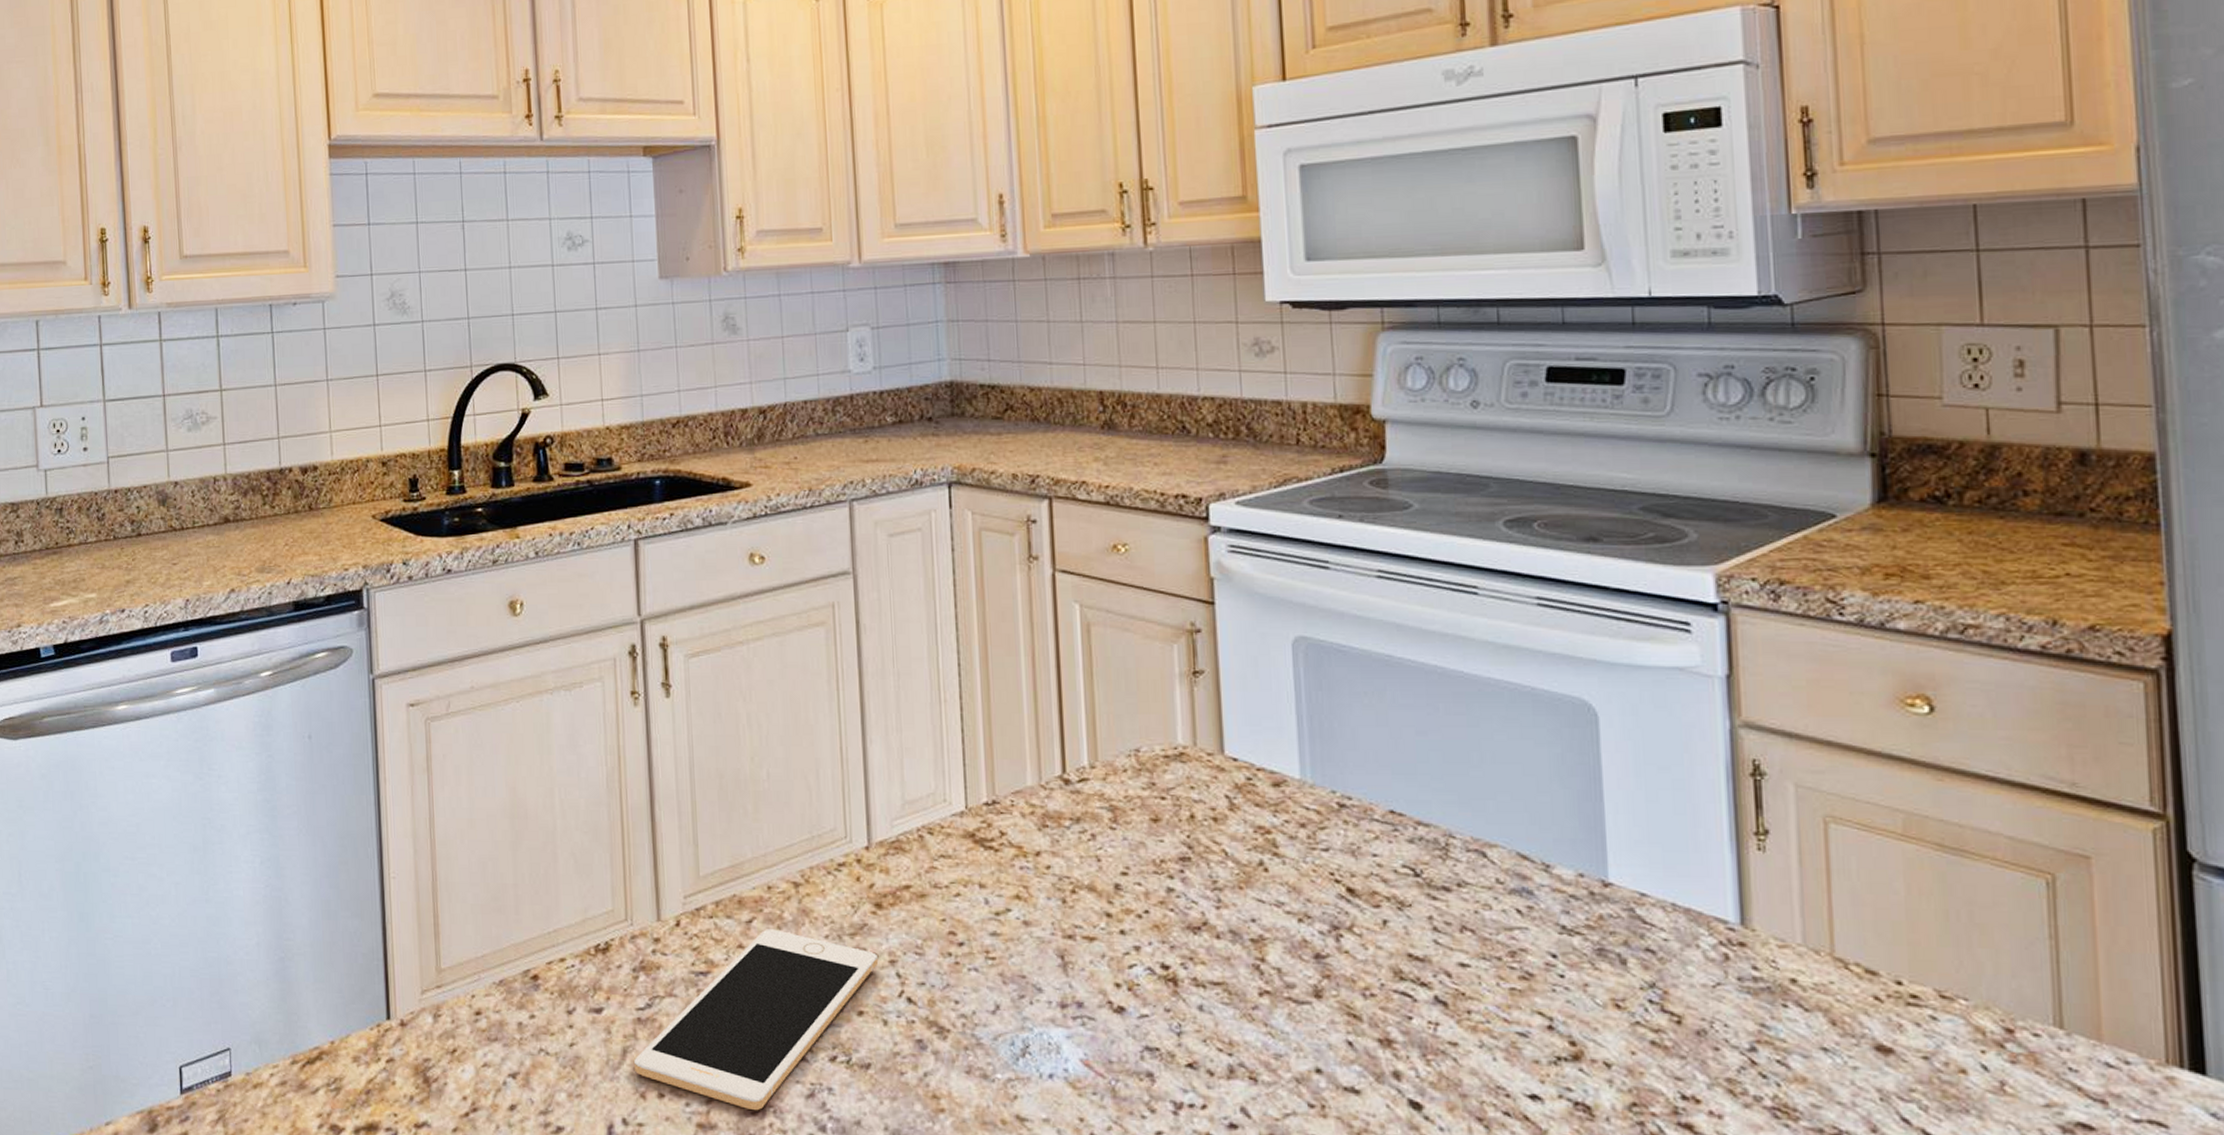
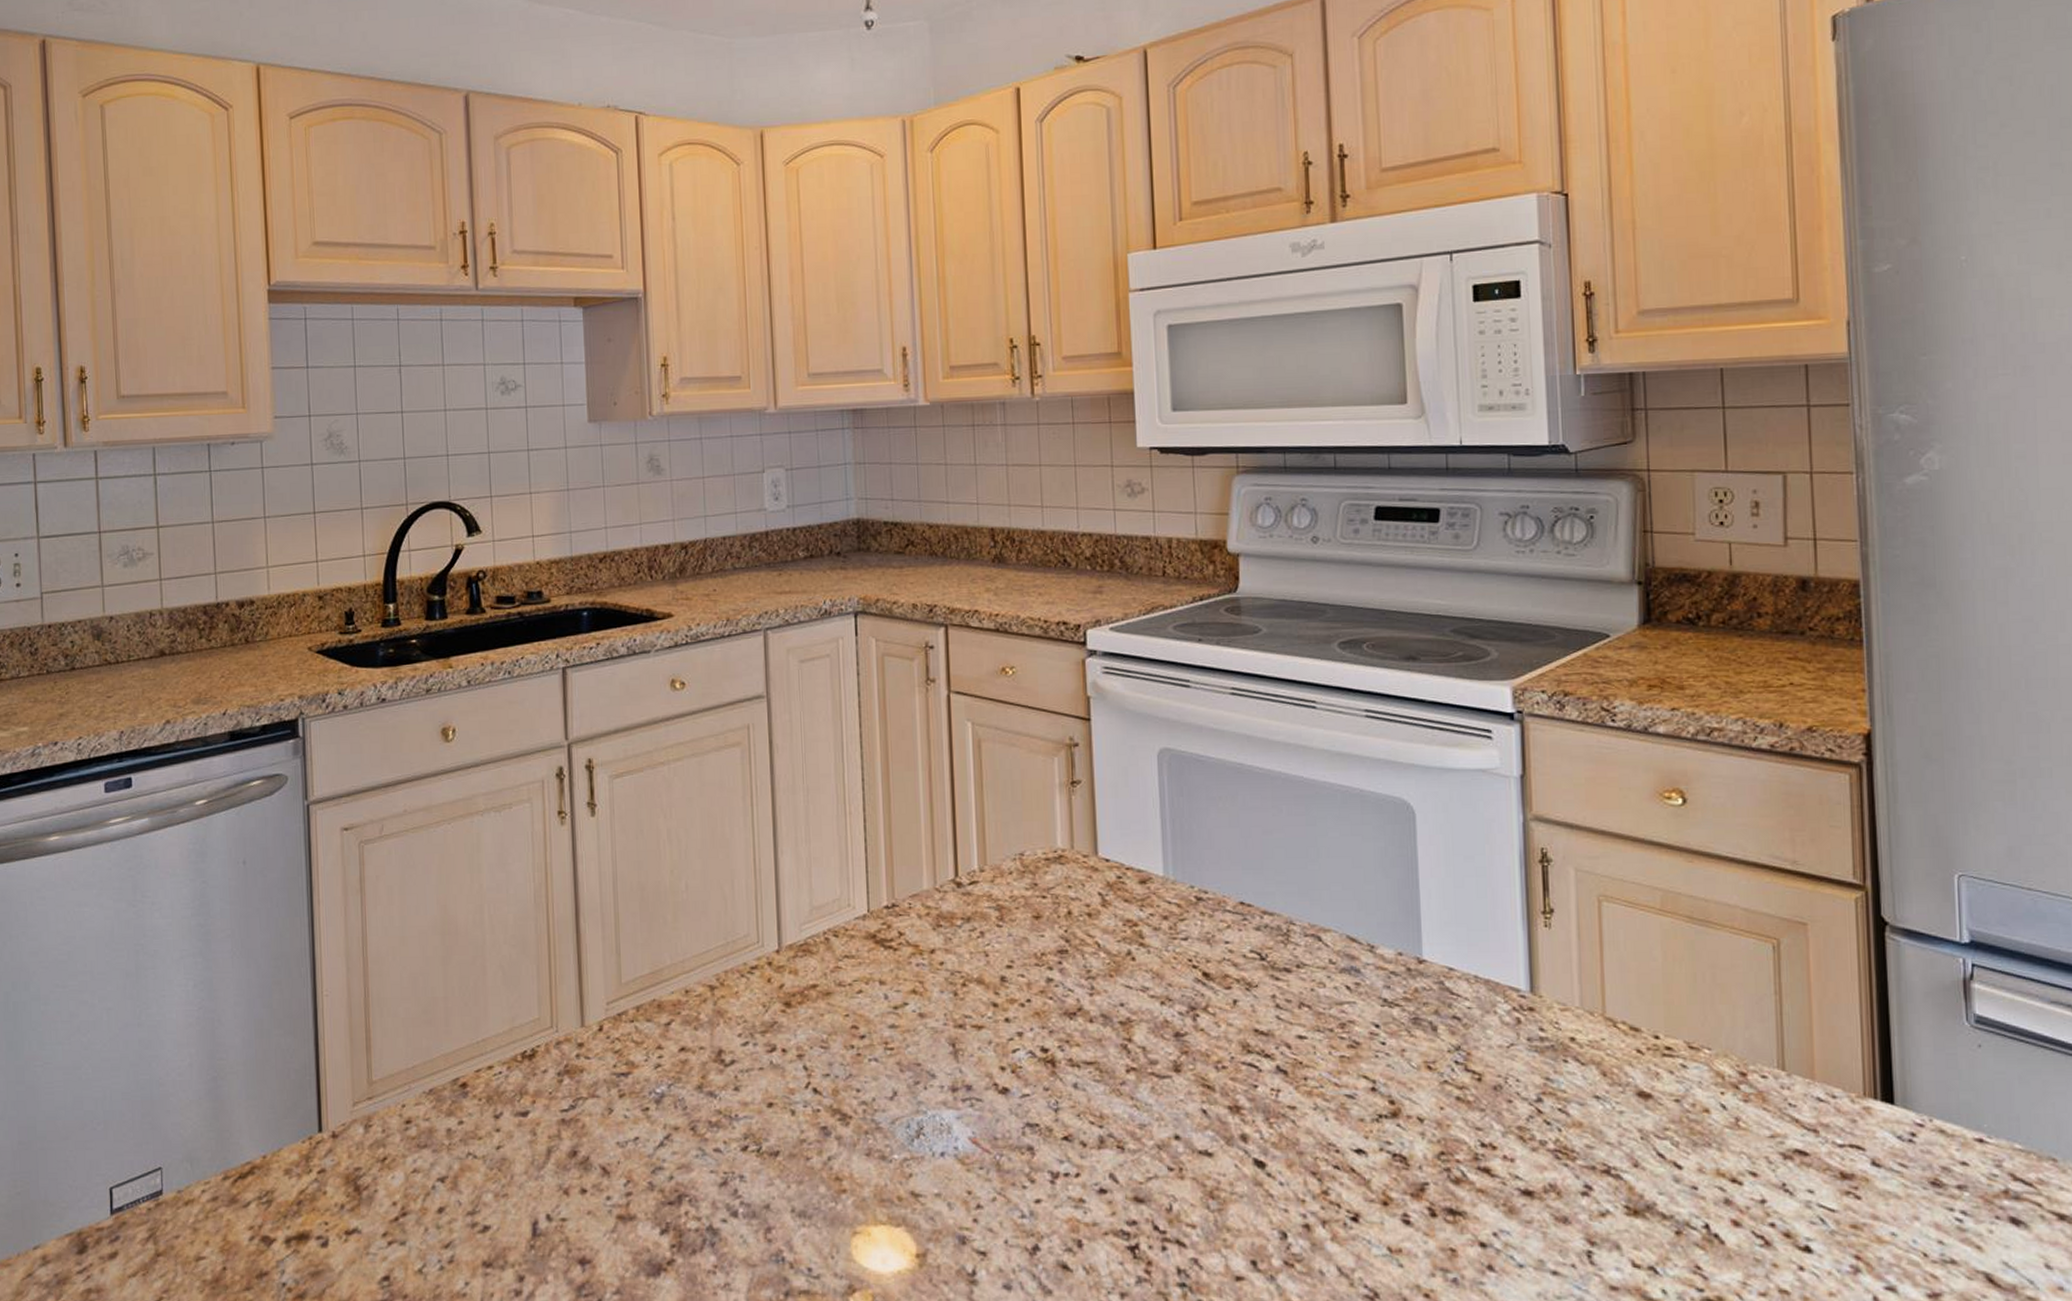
cell phone: present [634,929,878,1111] -> none [558,1030,786,1201]

